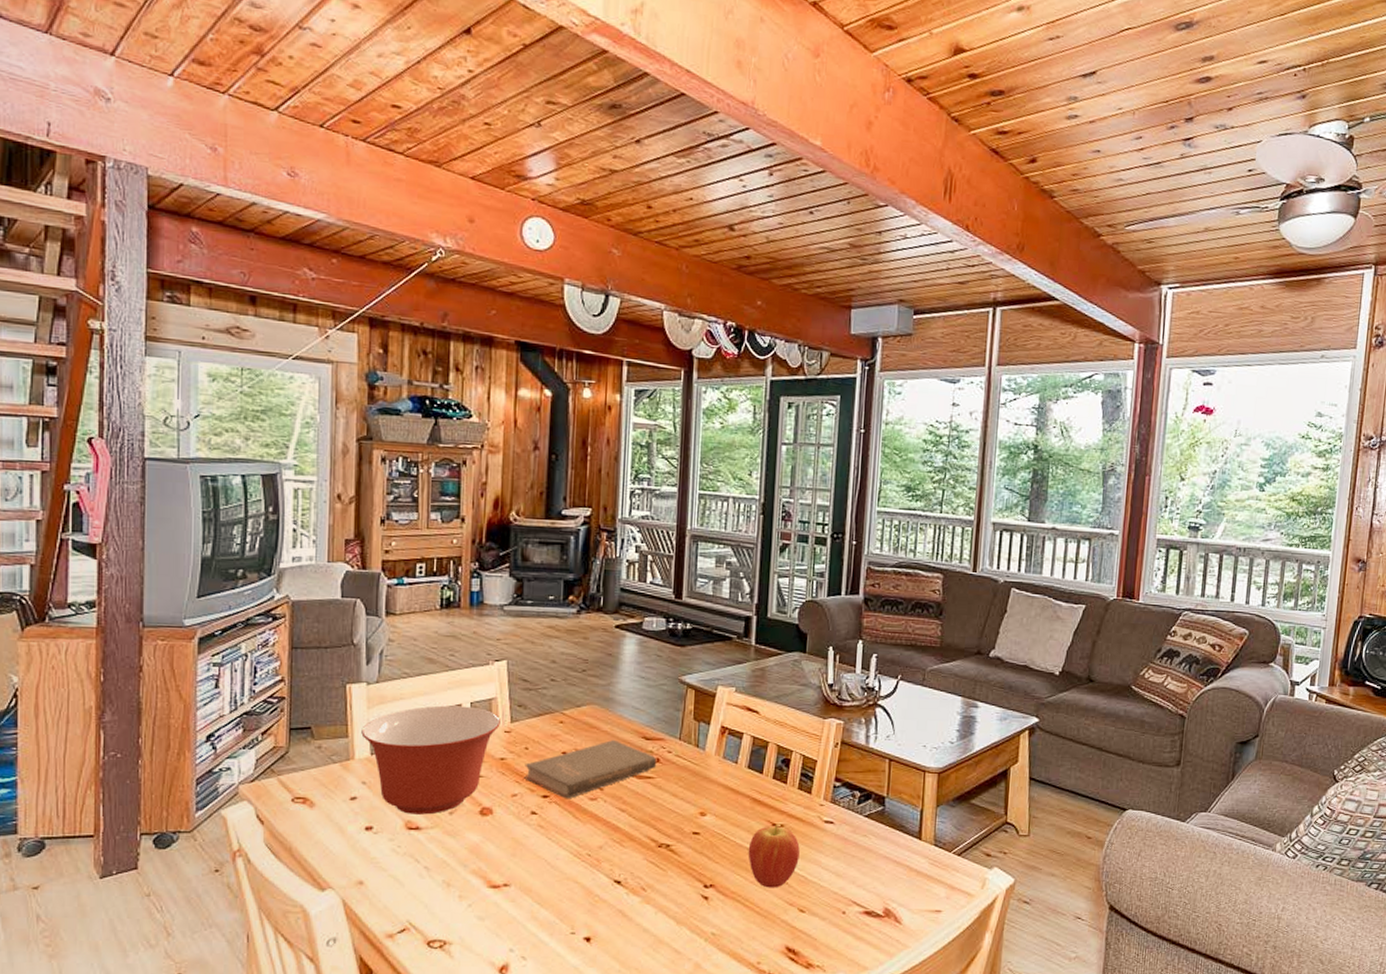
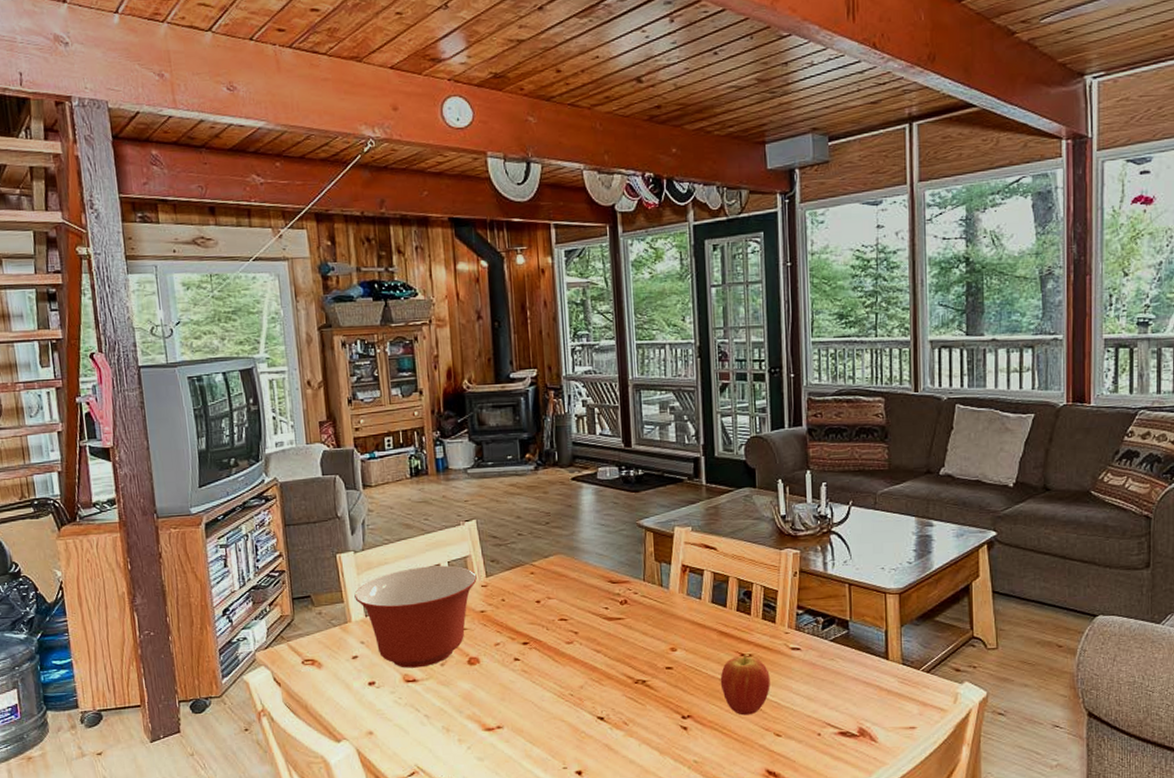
book: present [524,739,657,798] -> none [503,585,625,643]

